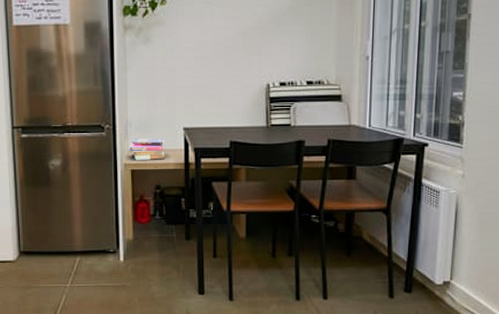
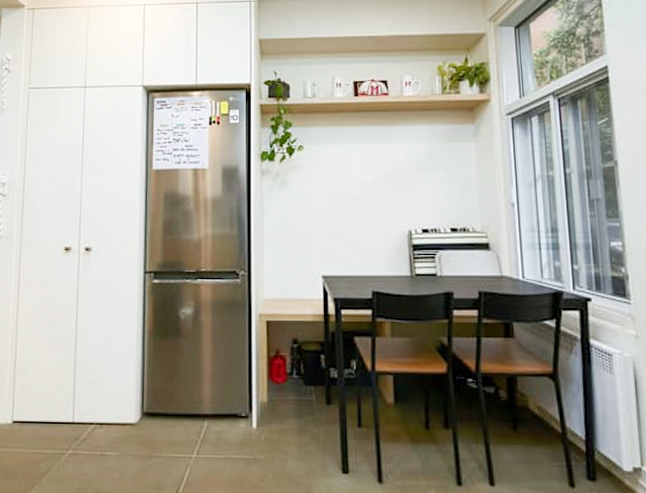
books: present [129,138,165,160] -> none [265,286,303,310]

